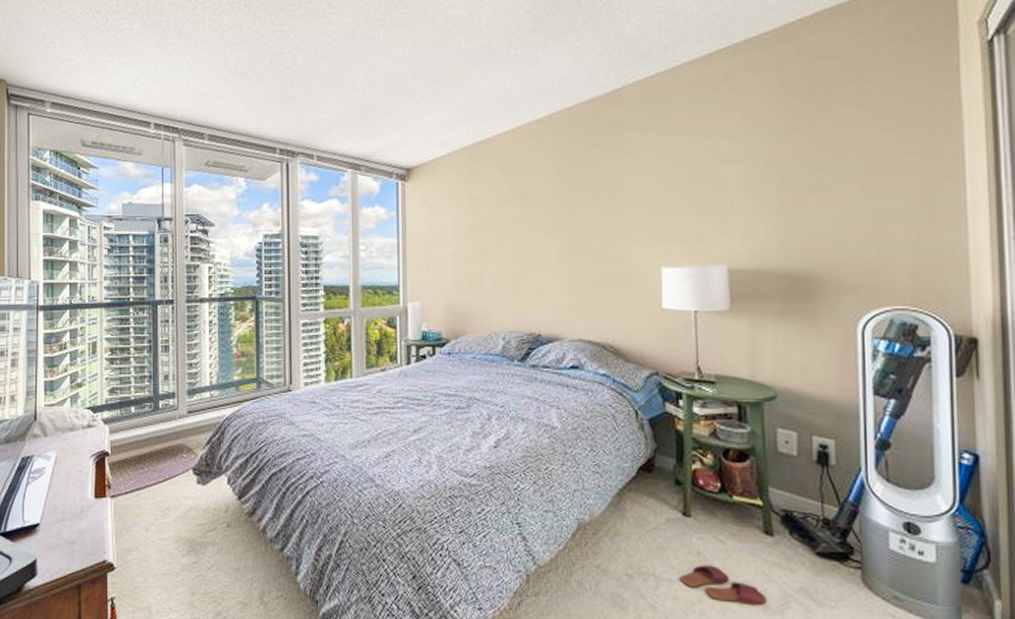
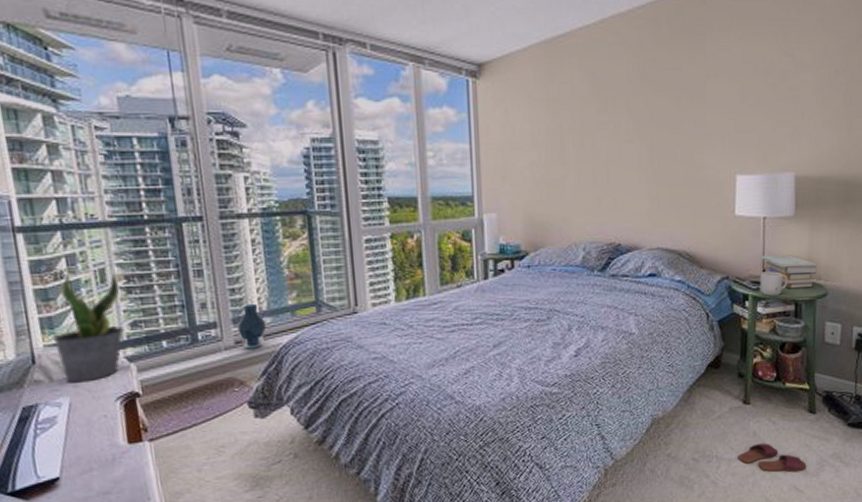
potted plant: none [51,346,105,439] -> present [52,272,124,383]
vase: none [191,377,215,419] -> present [237,303,267,349]
books: none [693,352,761,389] -> present [760,255,817,289]
mug: none [694,369,728,395] -> present [759,271,789,296]

